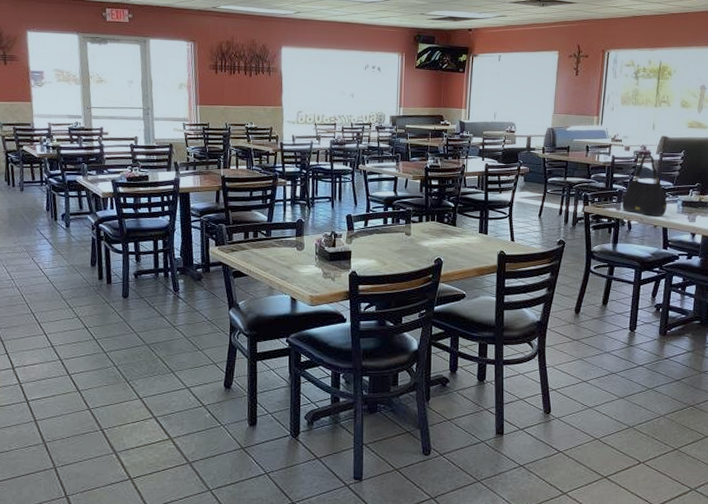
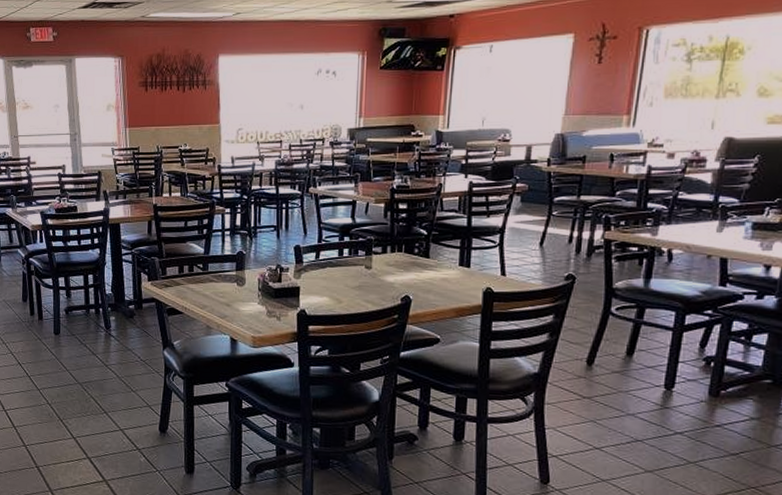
handbag: present [622,154,667,217] -> none [659,162,729,244]

